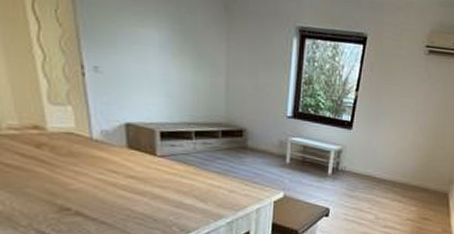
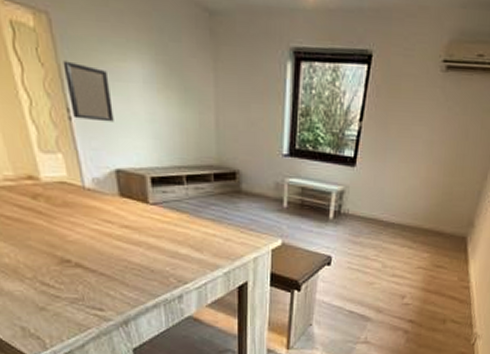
home mirror: none [81,22,128,80] -> present [63,60,114,122]

